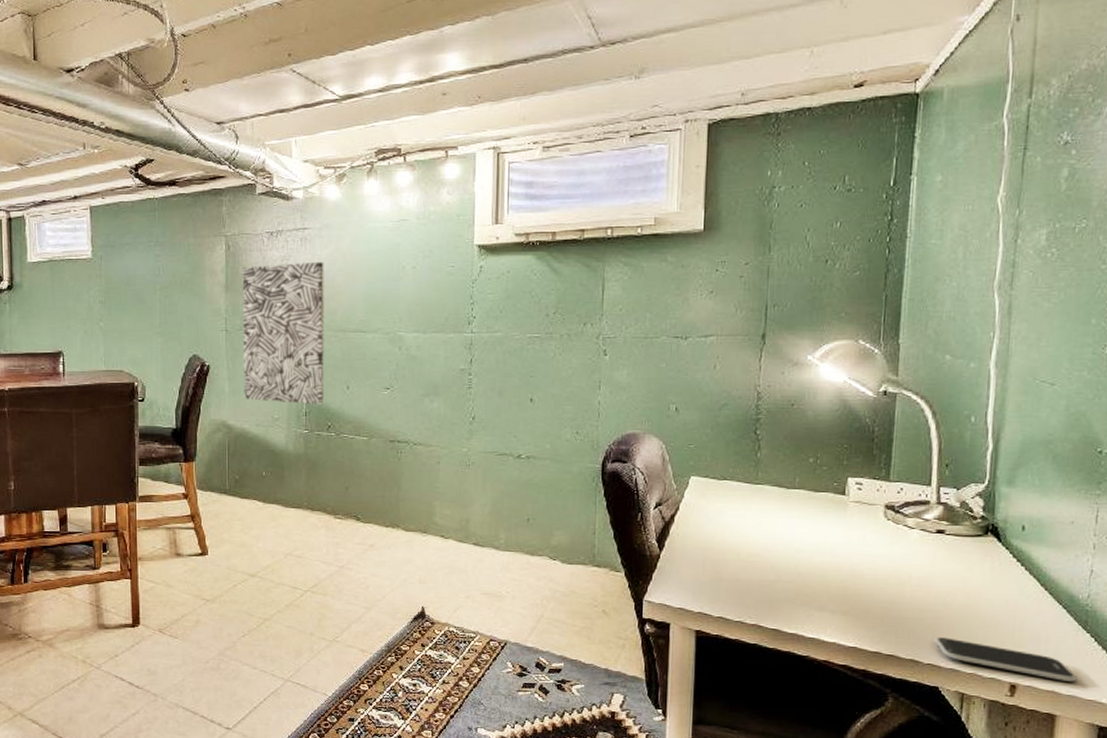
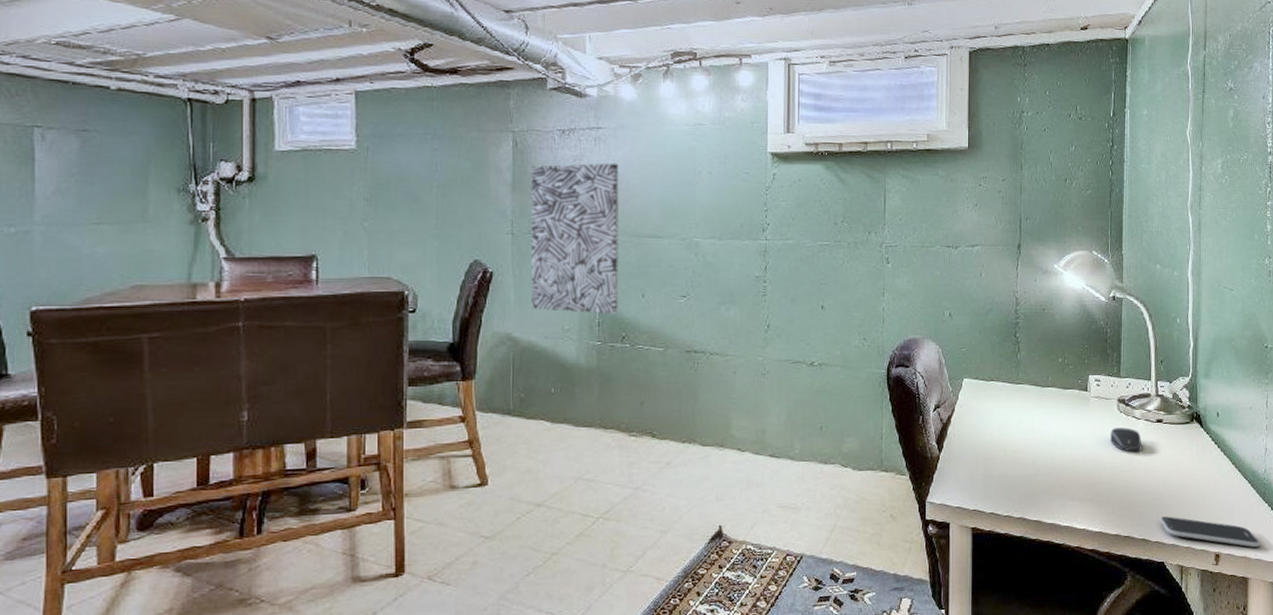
computer mouse: none [873,537,916,564] -> present [1110,427,1142,452]

